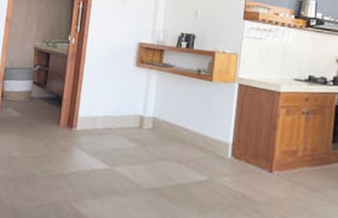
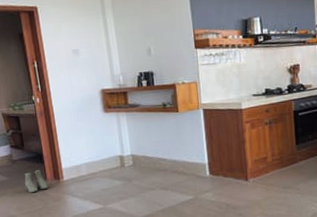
boots: none [35,111,59,137] -> present [24,169,48,193]

